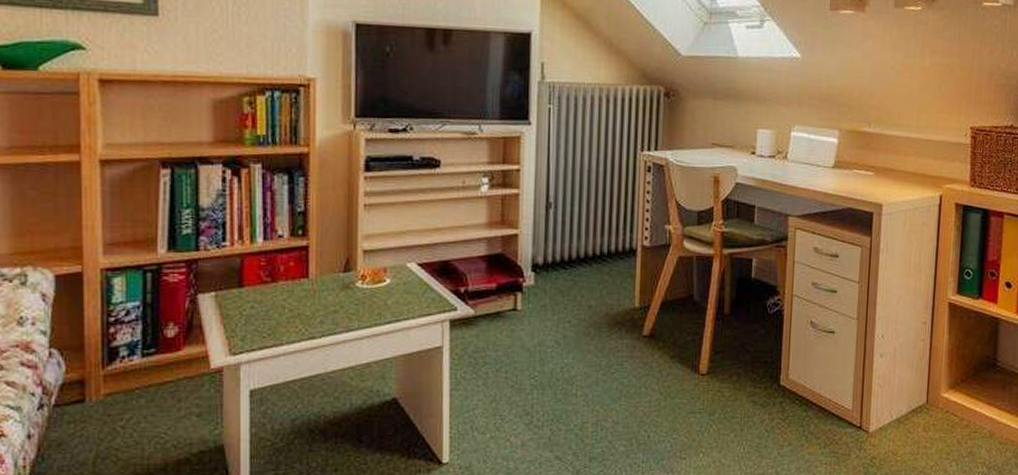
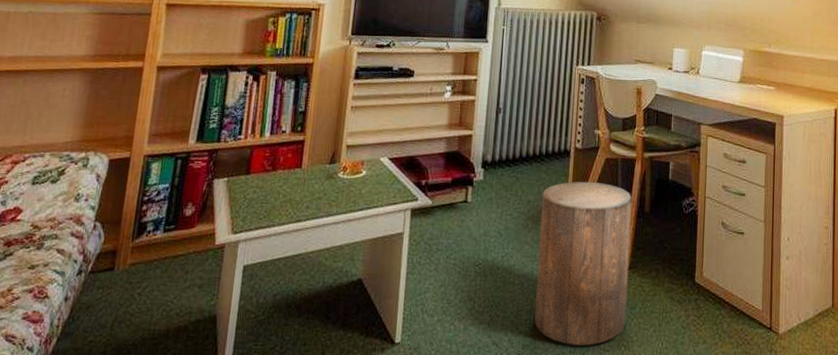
stool: none [601,282,709,455] -> present [534,181,632,346]

